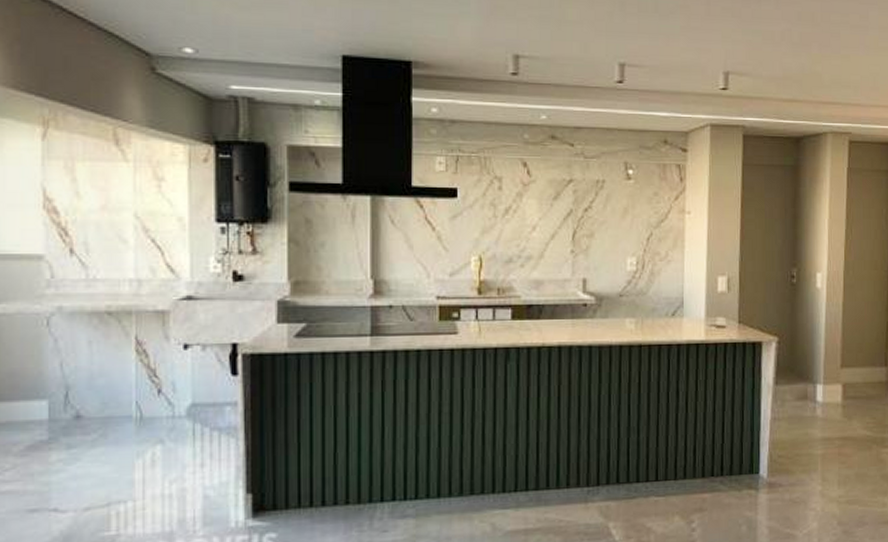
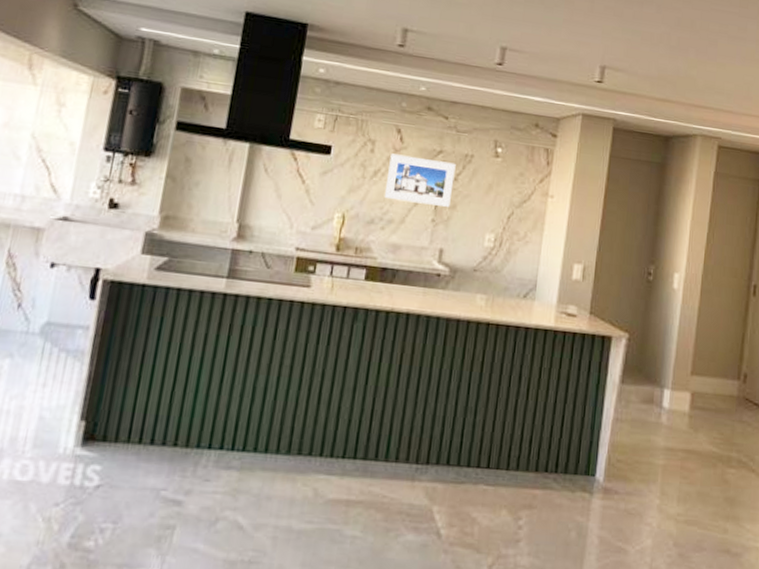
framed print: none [518,188,588,236] -> present [384,153,456,207]

